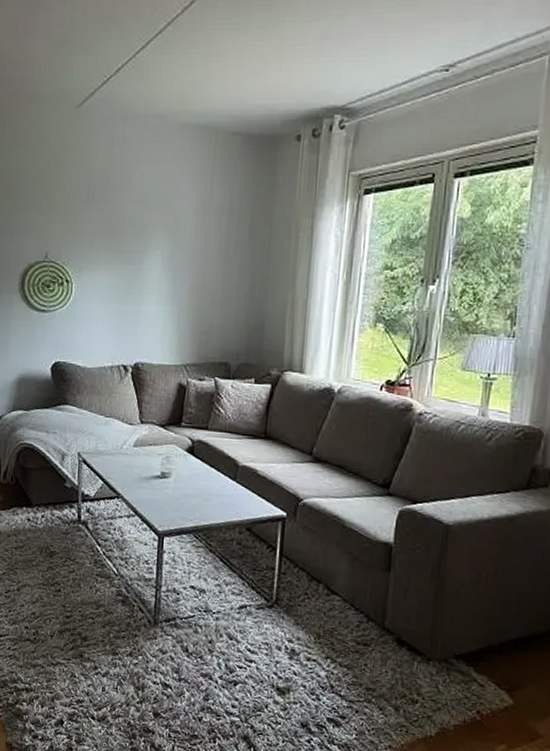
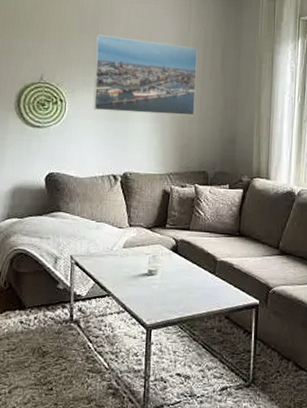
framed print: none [101,204,222,298] -> present [93,35,198,117]

